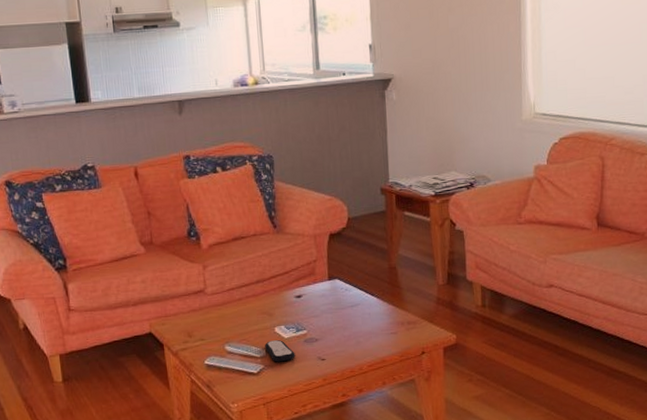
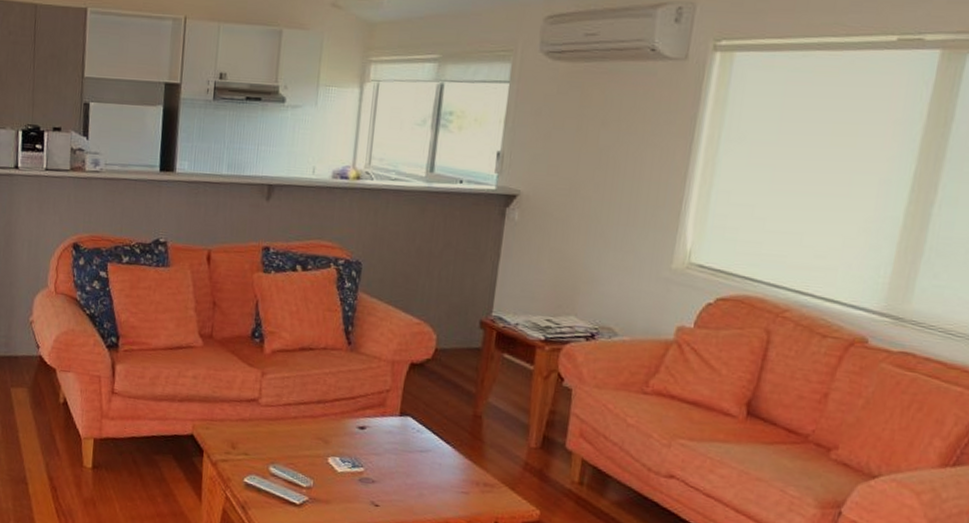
remote control: present [265,340,295,362] -> none [313,471,346,499]

